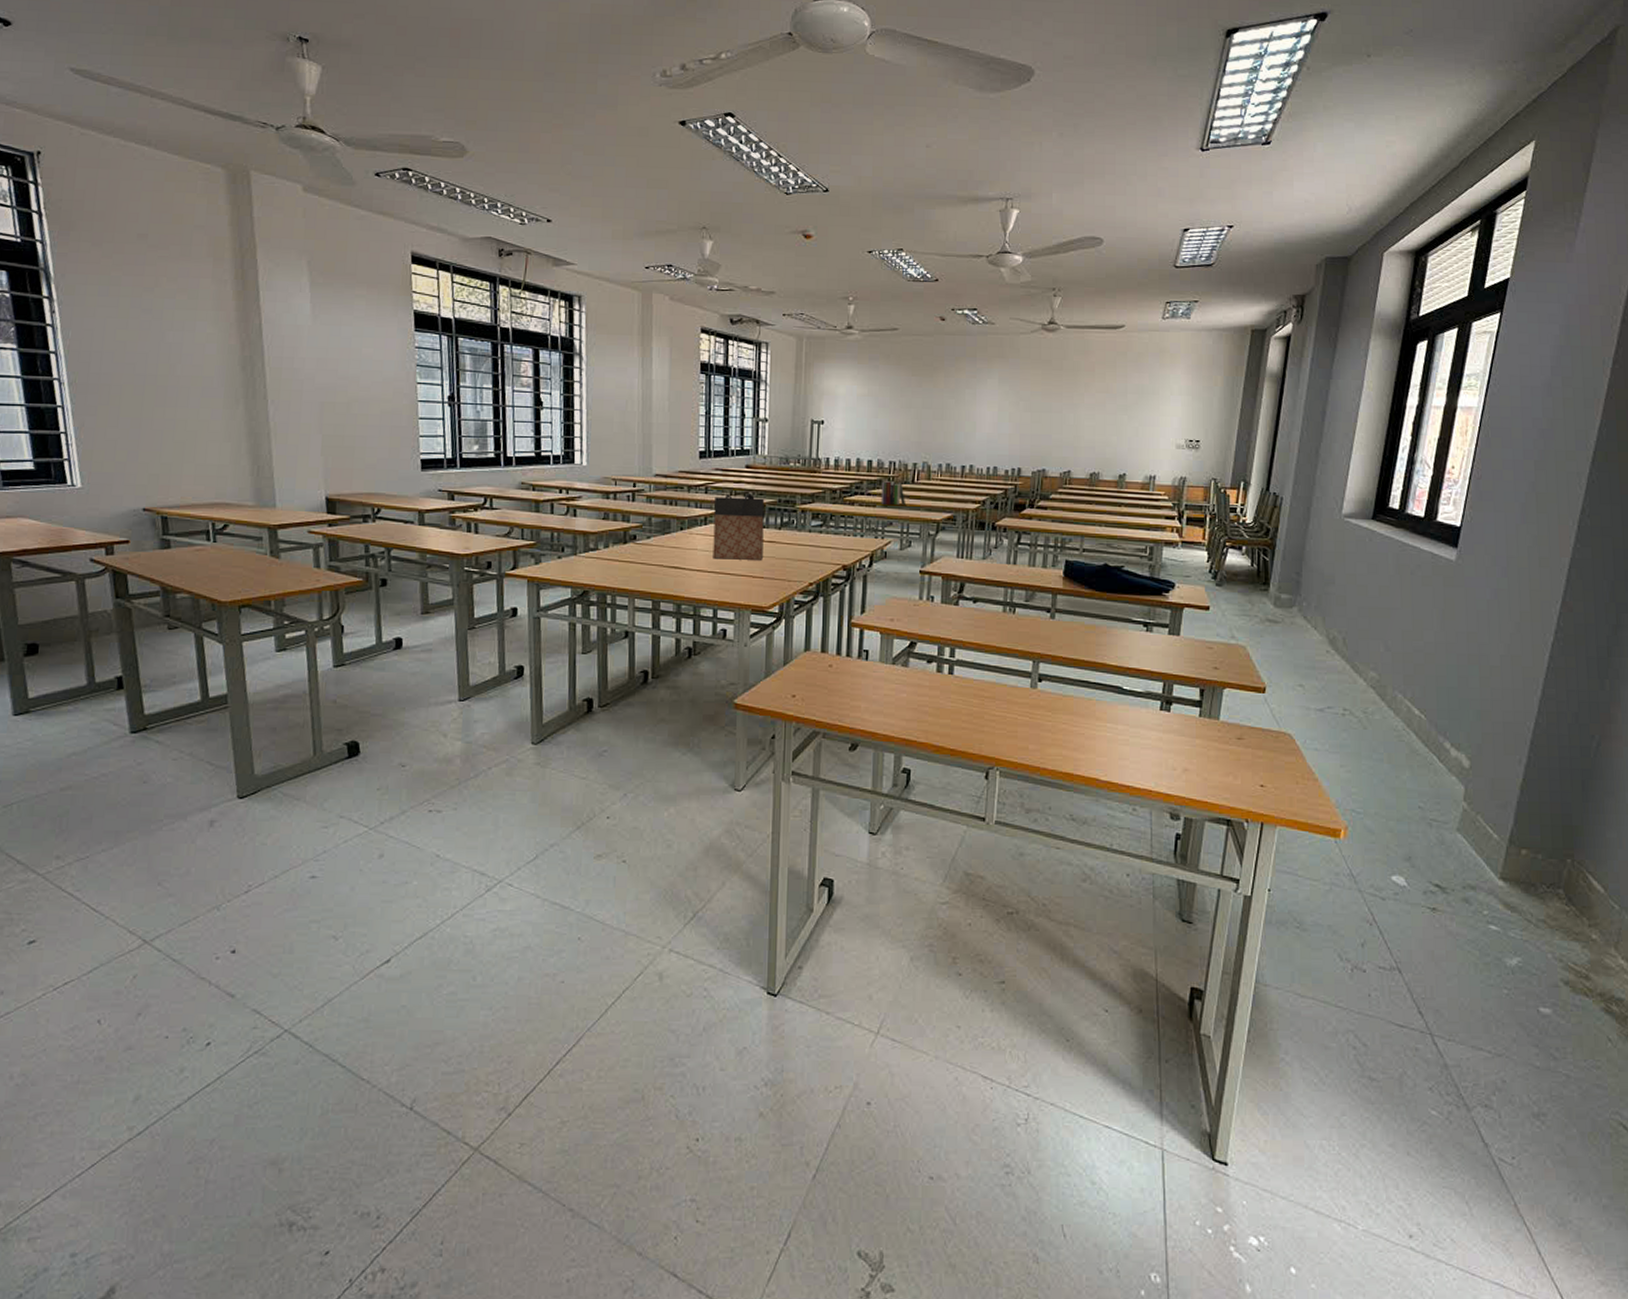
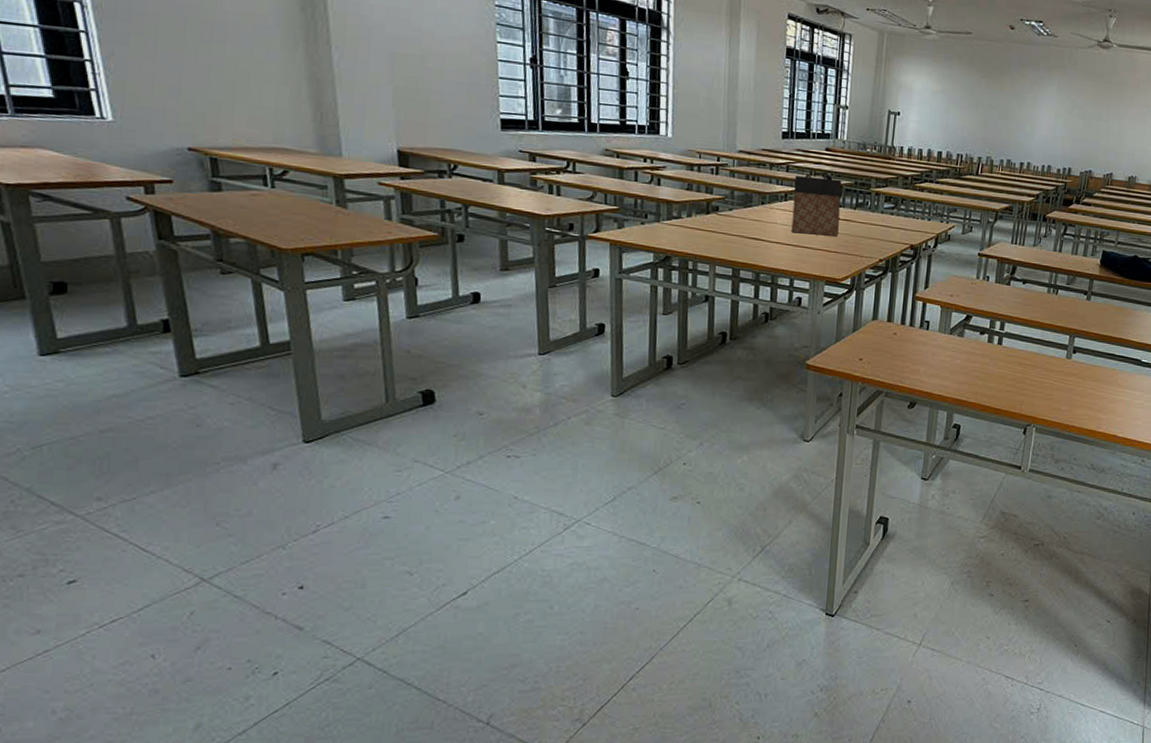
books: present [881,481,905,505] -> none [947,171,970,194]

